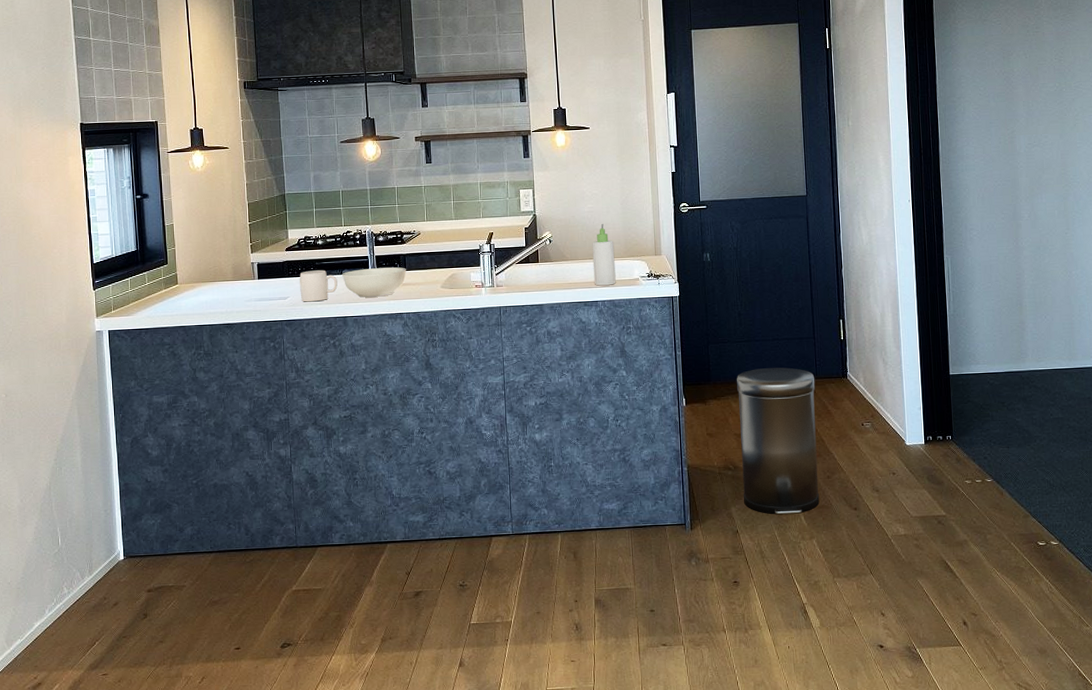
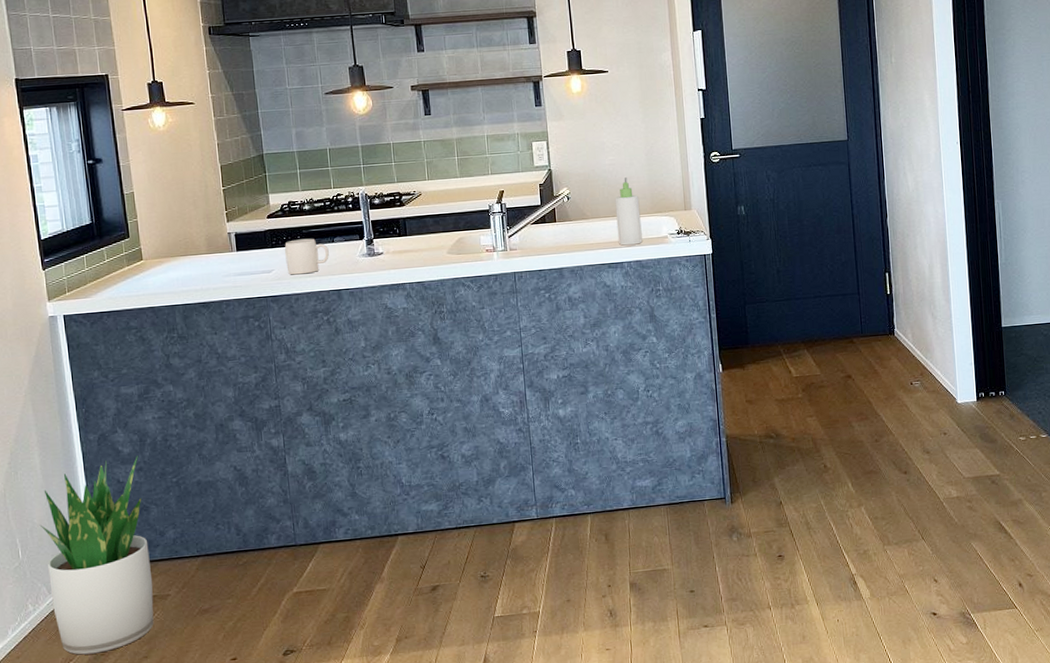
planter: none [77,458,171,636] -> present [39,455,154,655]
bowl: present [341,267,406,298] -> none [333,232,407,268]
pedal bin: present [737,367,820,515] -> none [777,326,868,483]

